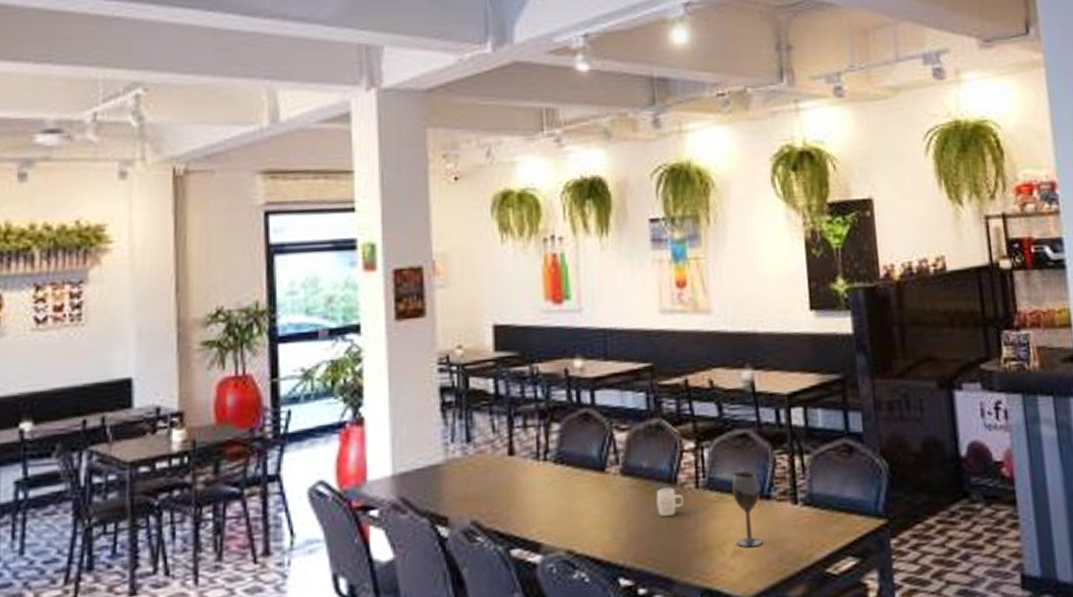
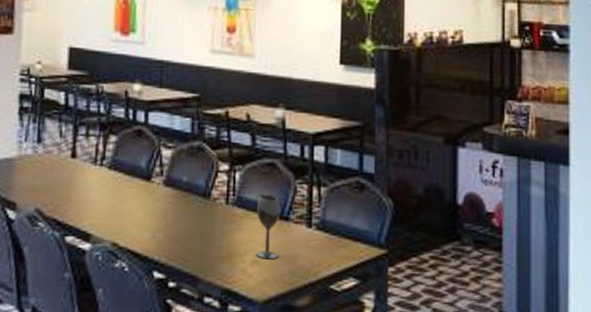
mug: present [656,487,685,518] -> none [191,200,215,225]

